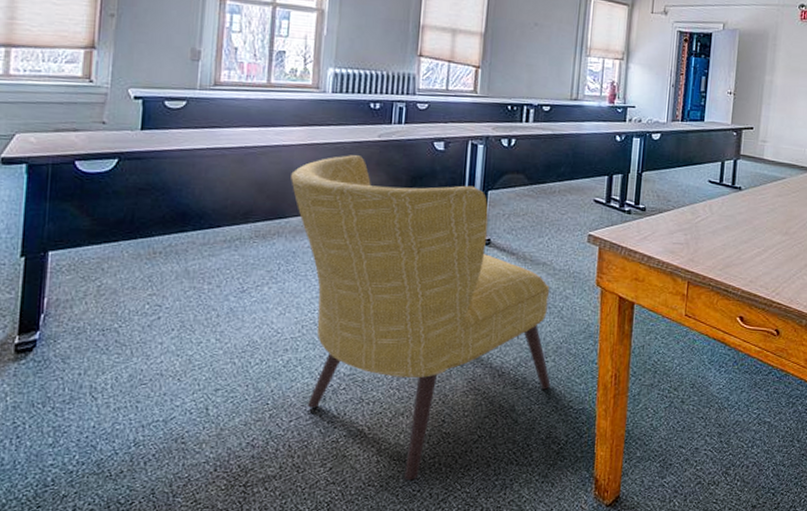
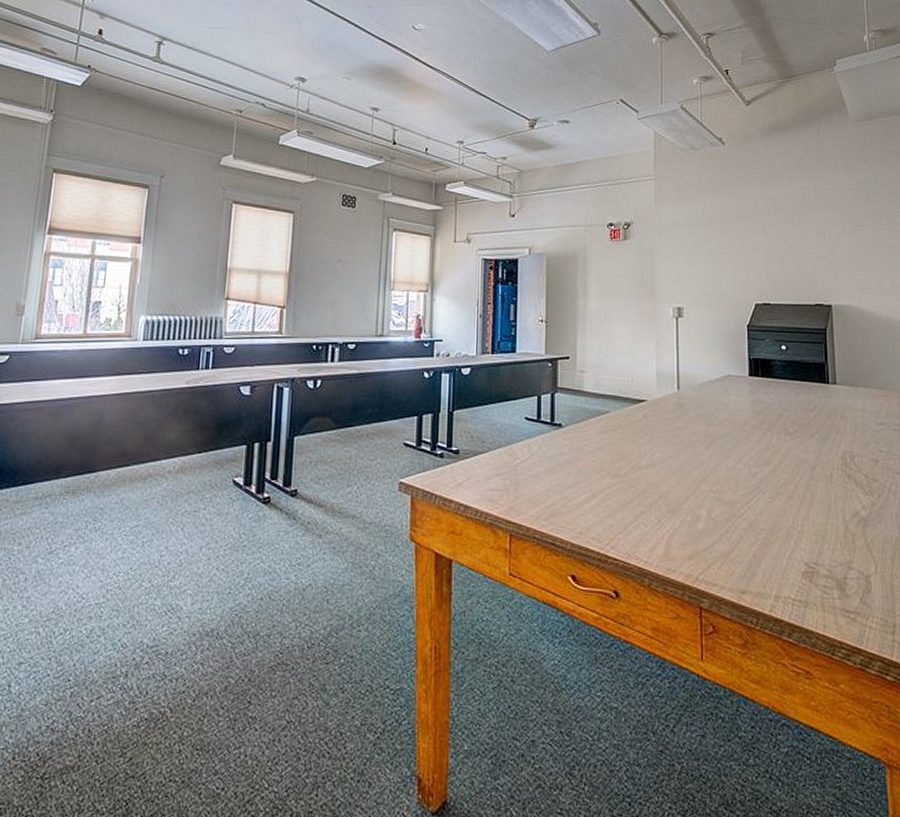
chair: present [291,155,551,481] -> none [101,403,364,776]

